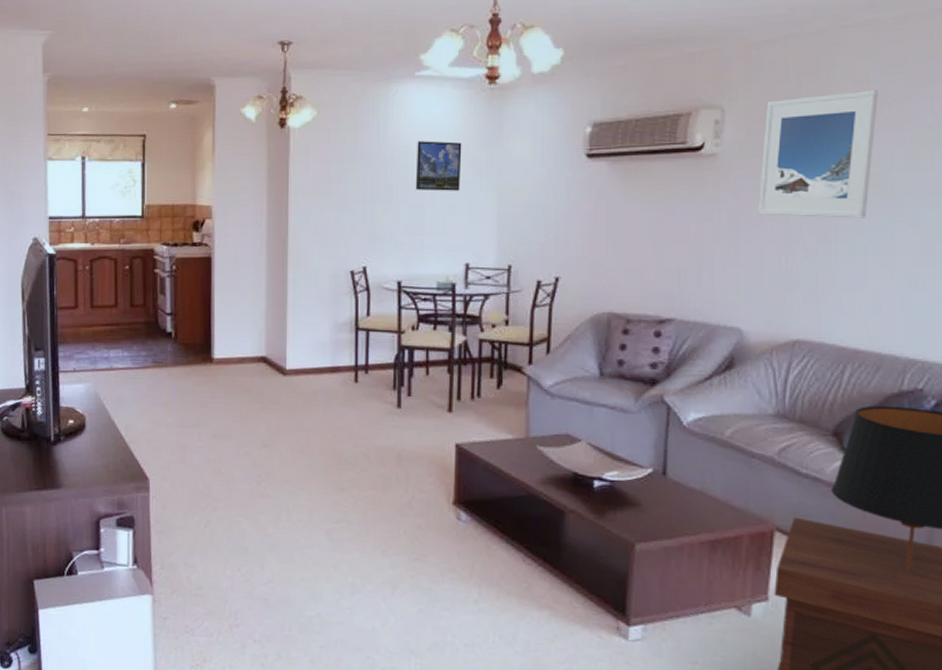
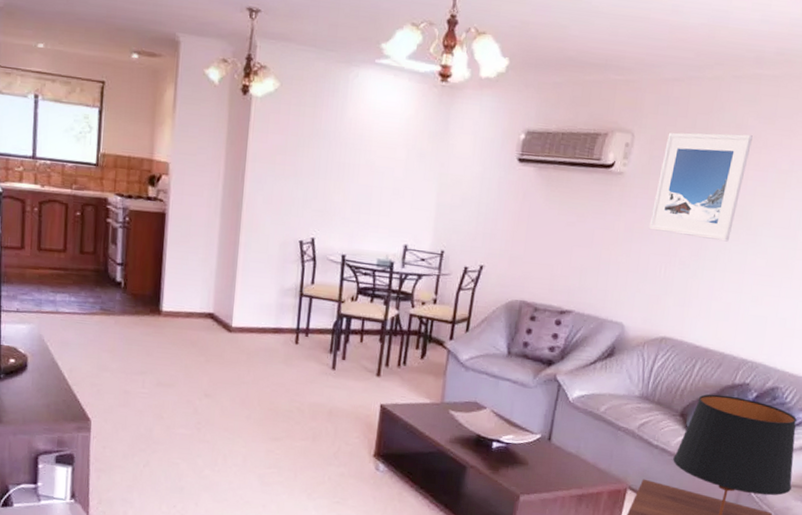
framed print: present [415,141,462,191] -> none [366,126,412,178]

